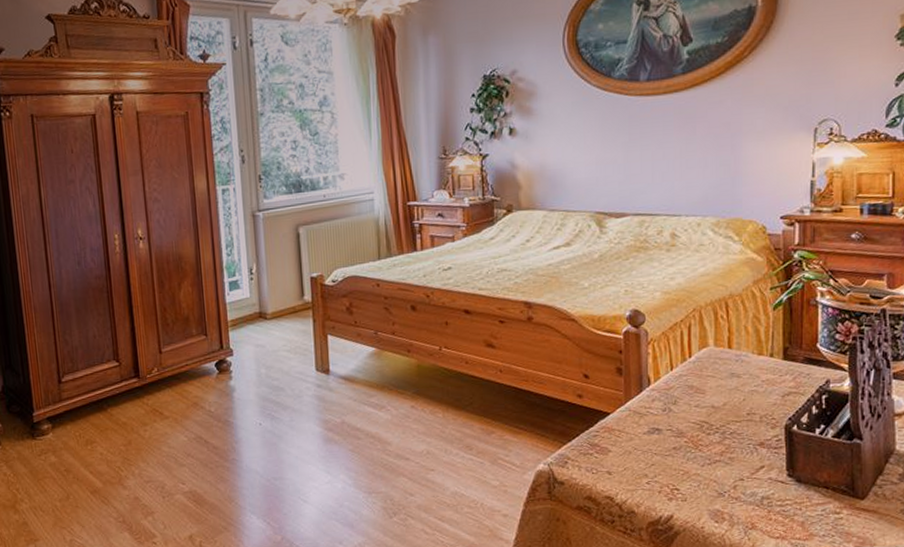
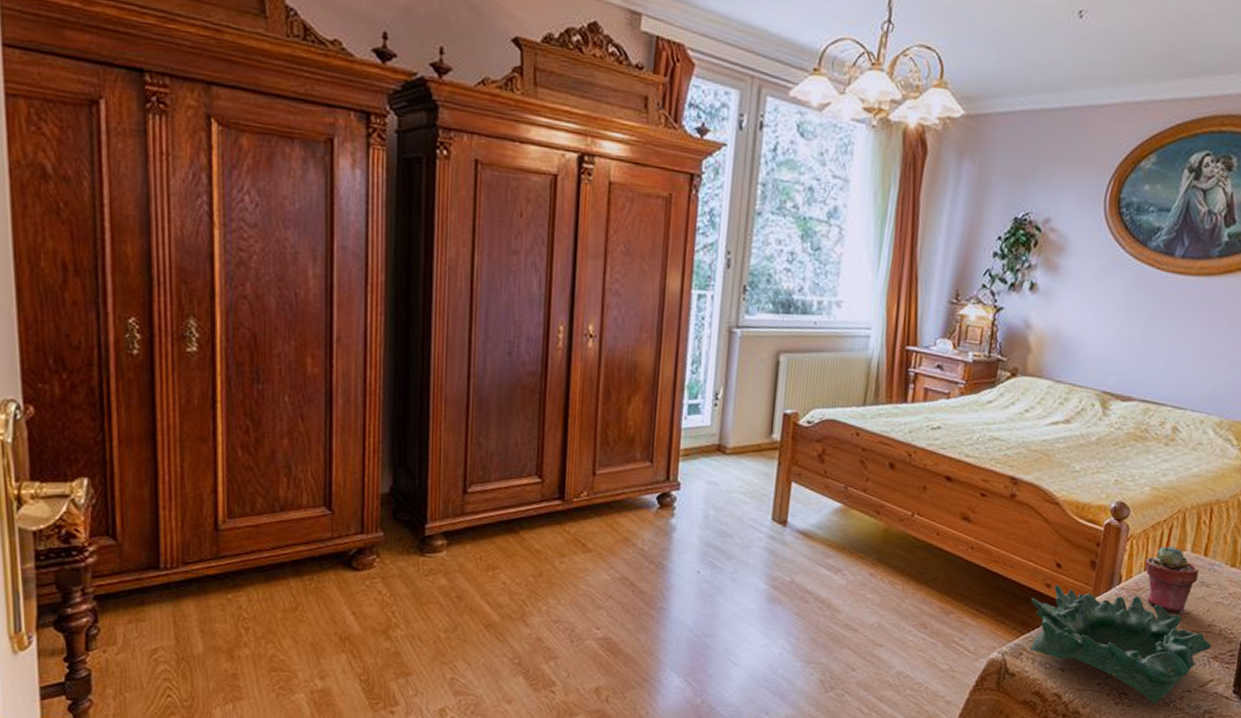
decorative bowl: none [566,393,755,496] -> present [1030,584,1212,704]
potted succulent: none [671,344,726,406] -> present [1145,546,1199,612]

